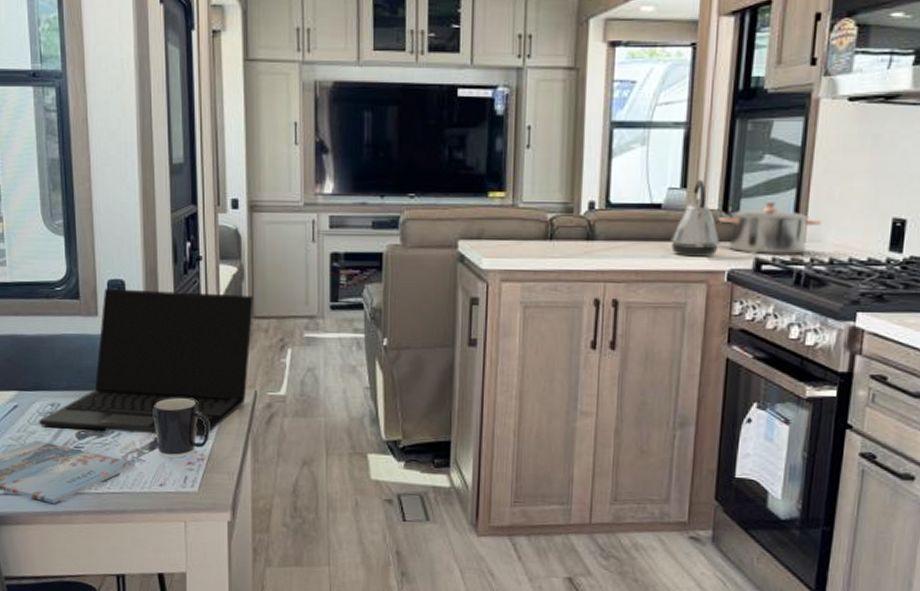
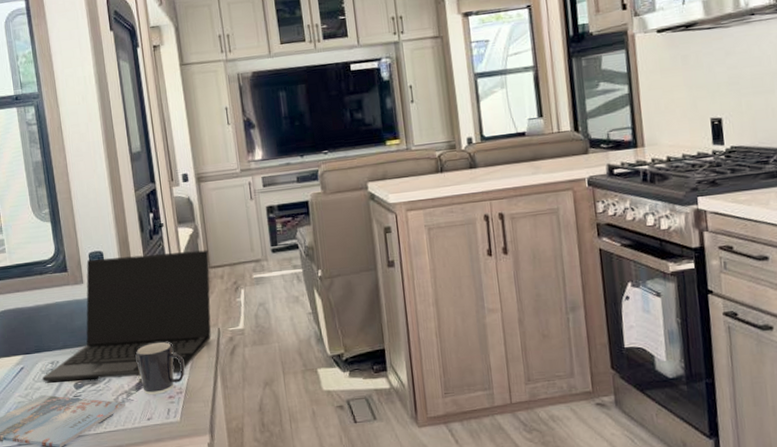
kettle: present [670,180,721,257] -> none [536,109,578,171]
cooking pot: present [717,200,823,254] -> none [571,117,656,162]

